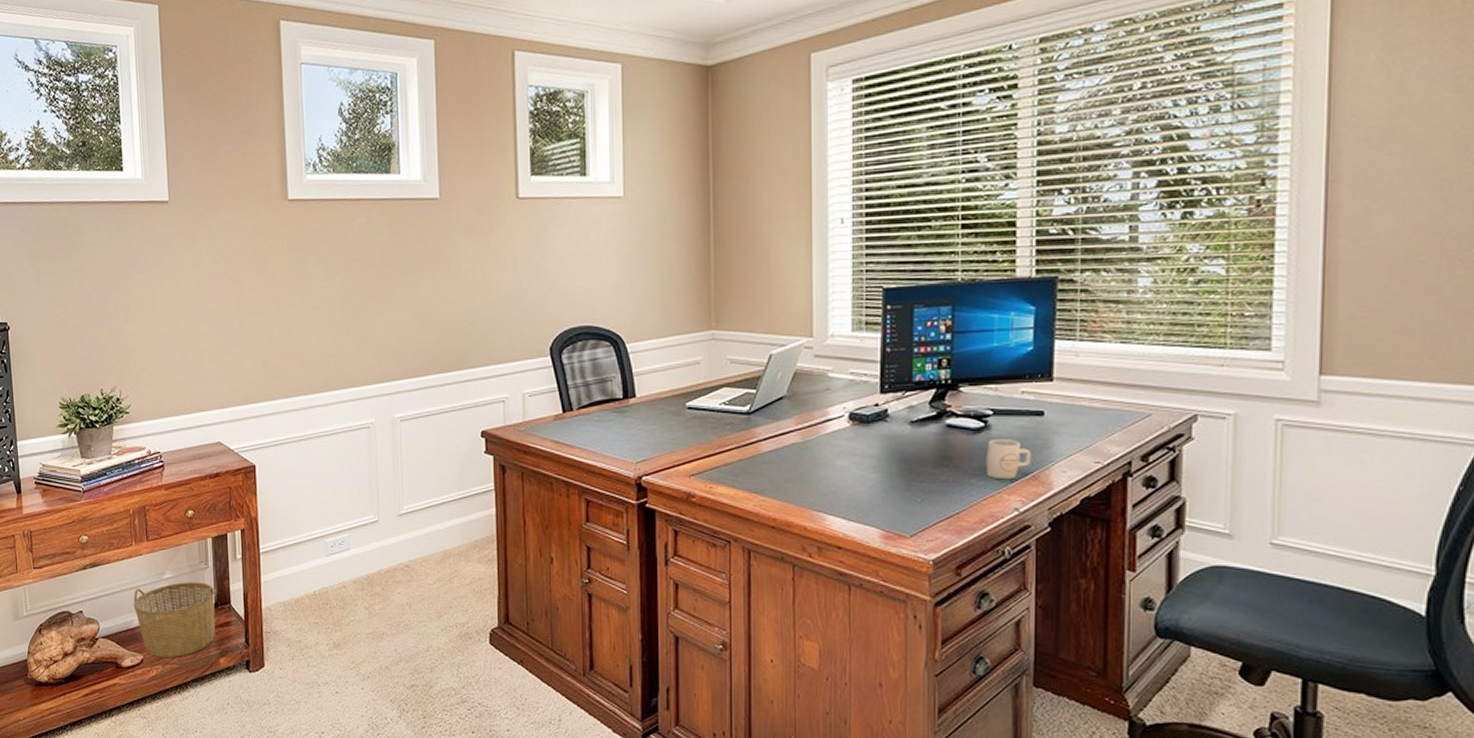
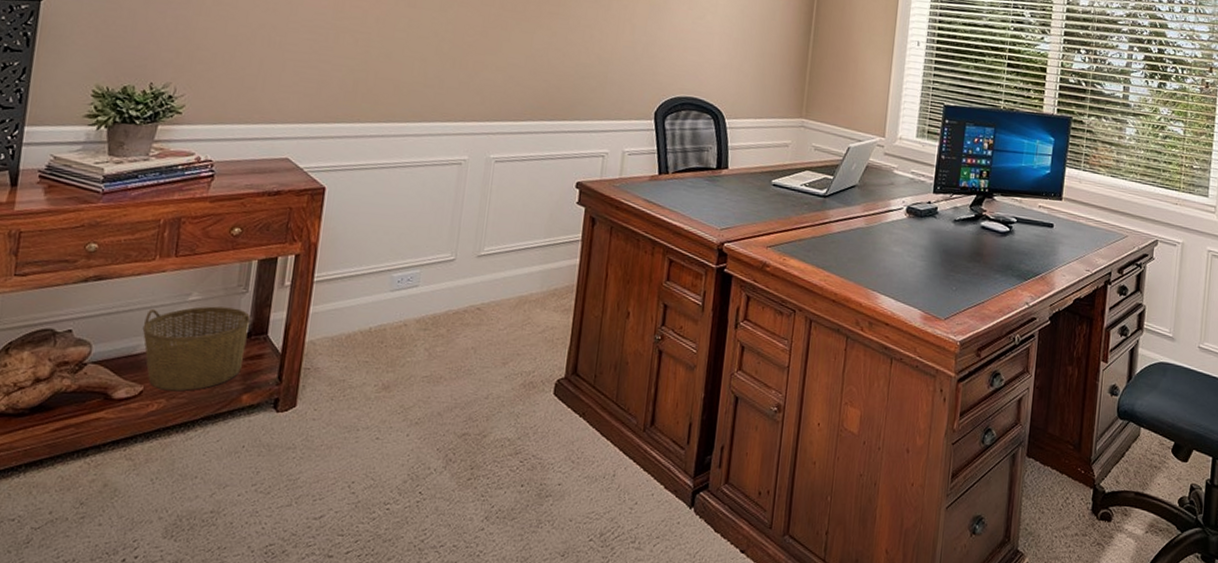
mug: present [986,439,1032,480] -> none [1007,243,1042,278]

